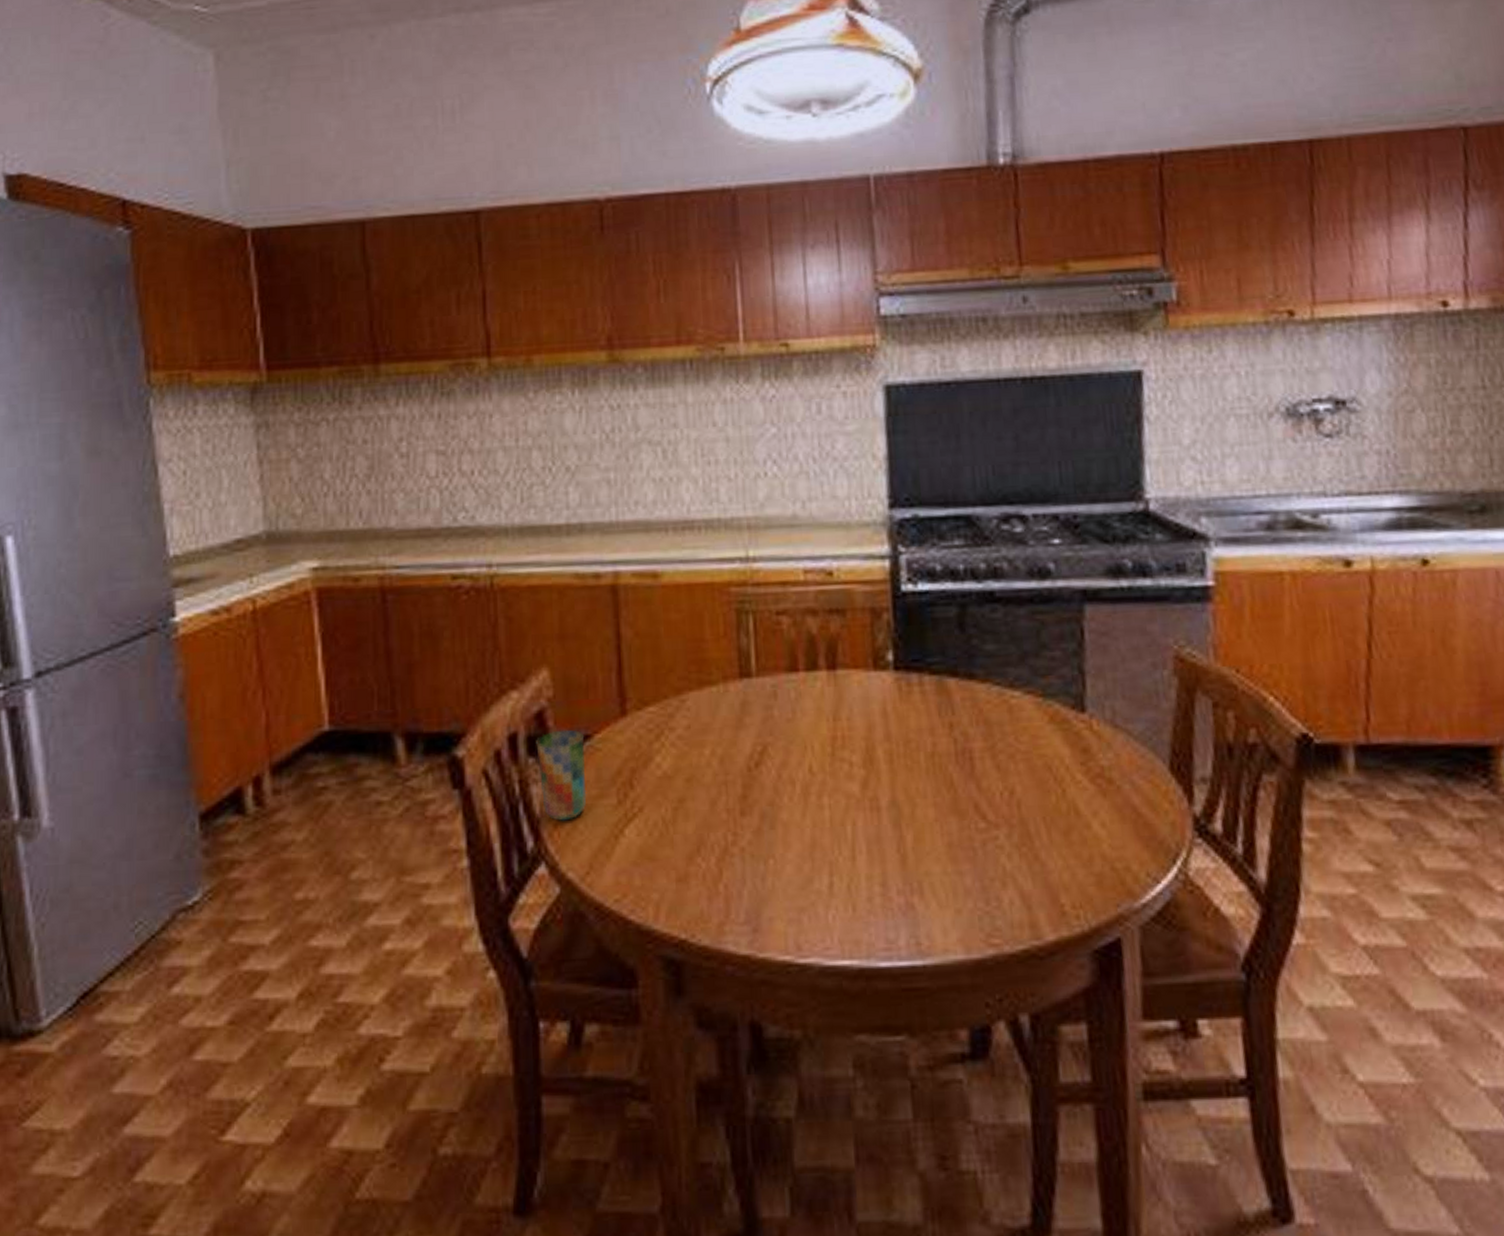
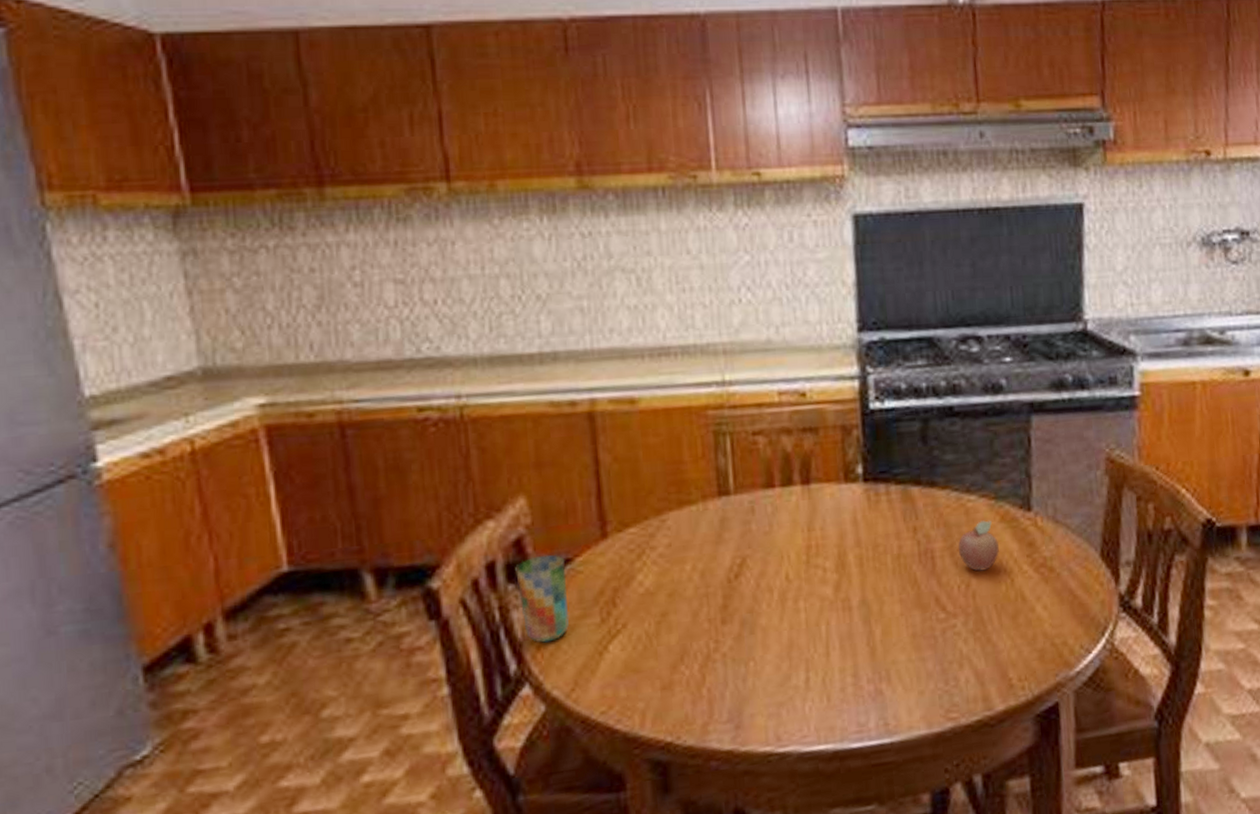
fruit: none [1001,720,1048,778] -> present [958,520,999,571]

